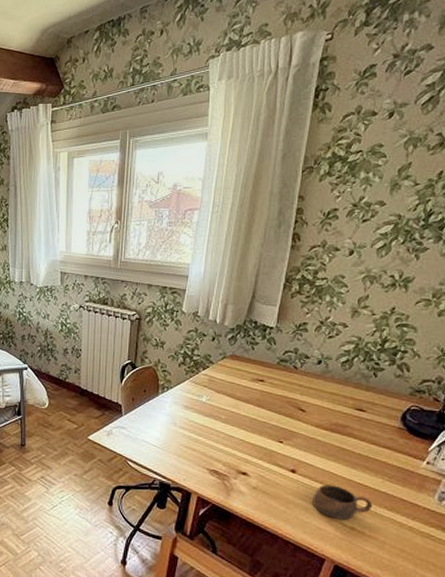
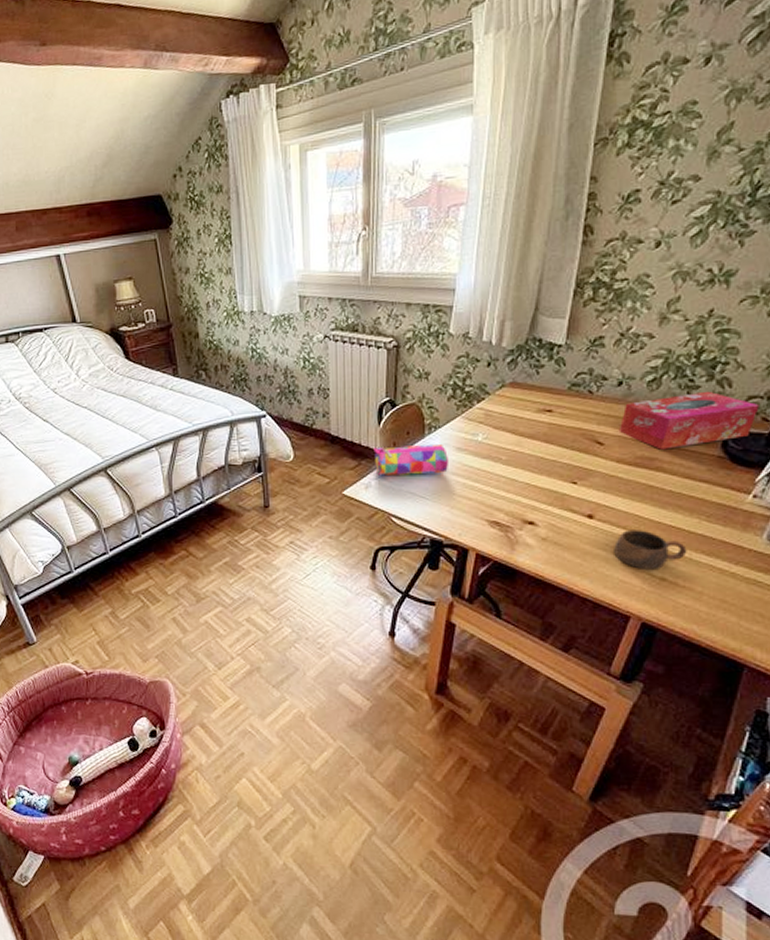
pencil case: none [115,401,178,427] -> present [373,443,450,476]
tissue box: none [319,373,432,419] -> present [620,391,759,450]

